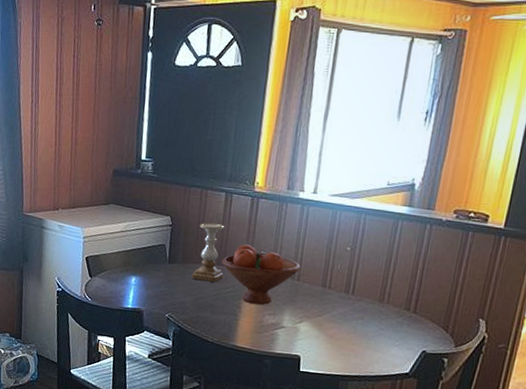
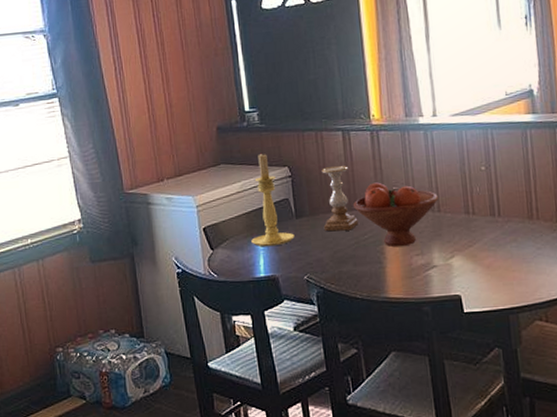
candle holder: none [126,200,165,284] -> present [251,153,295,247]

